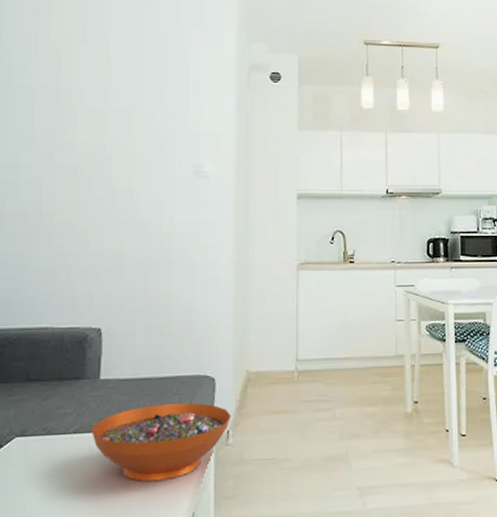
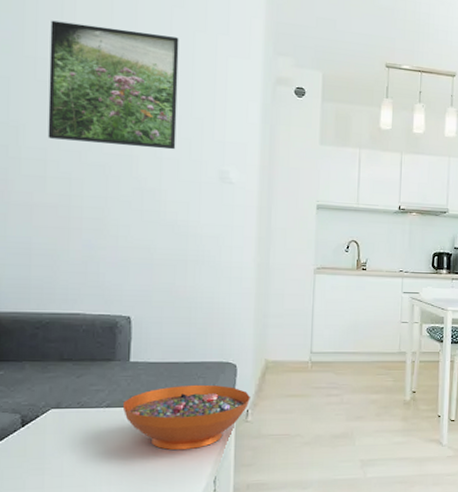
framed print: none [20,26,152,146] -> present [48,20,179,150]

